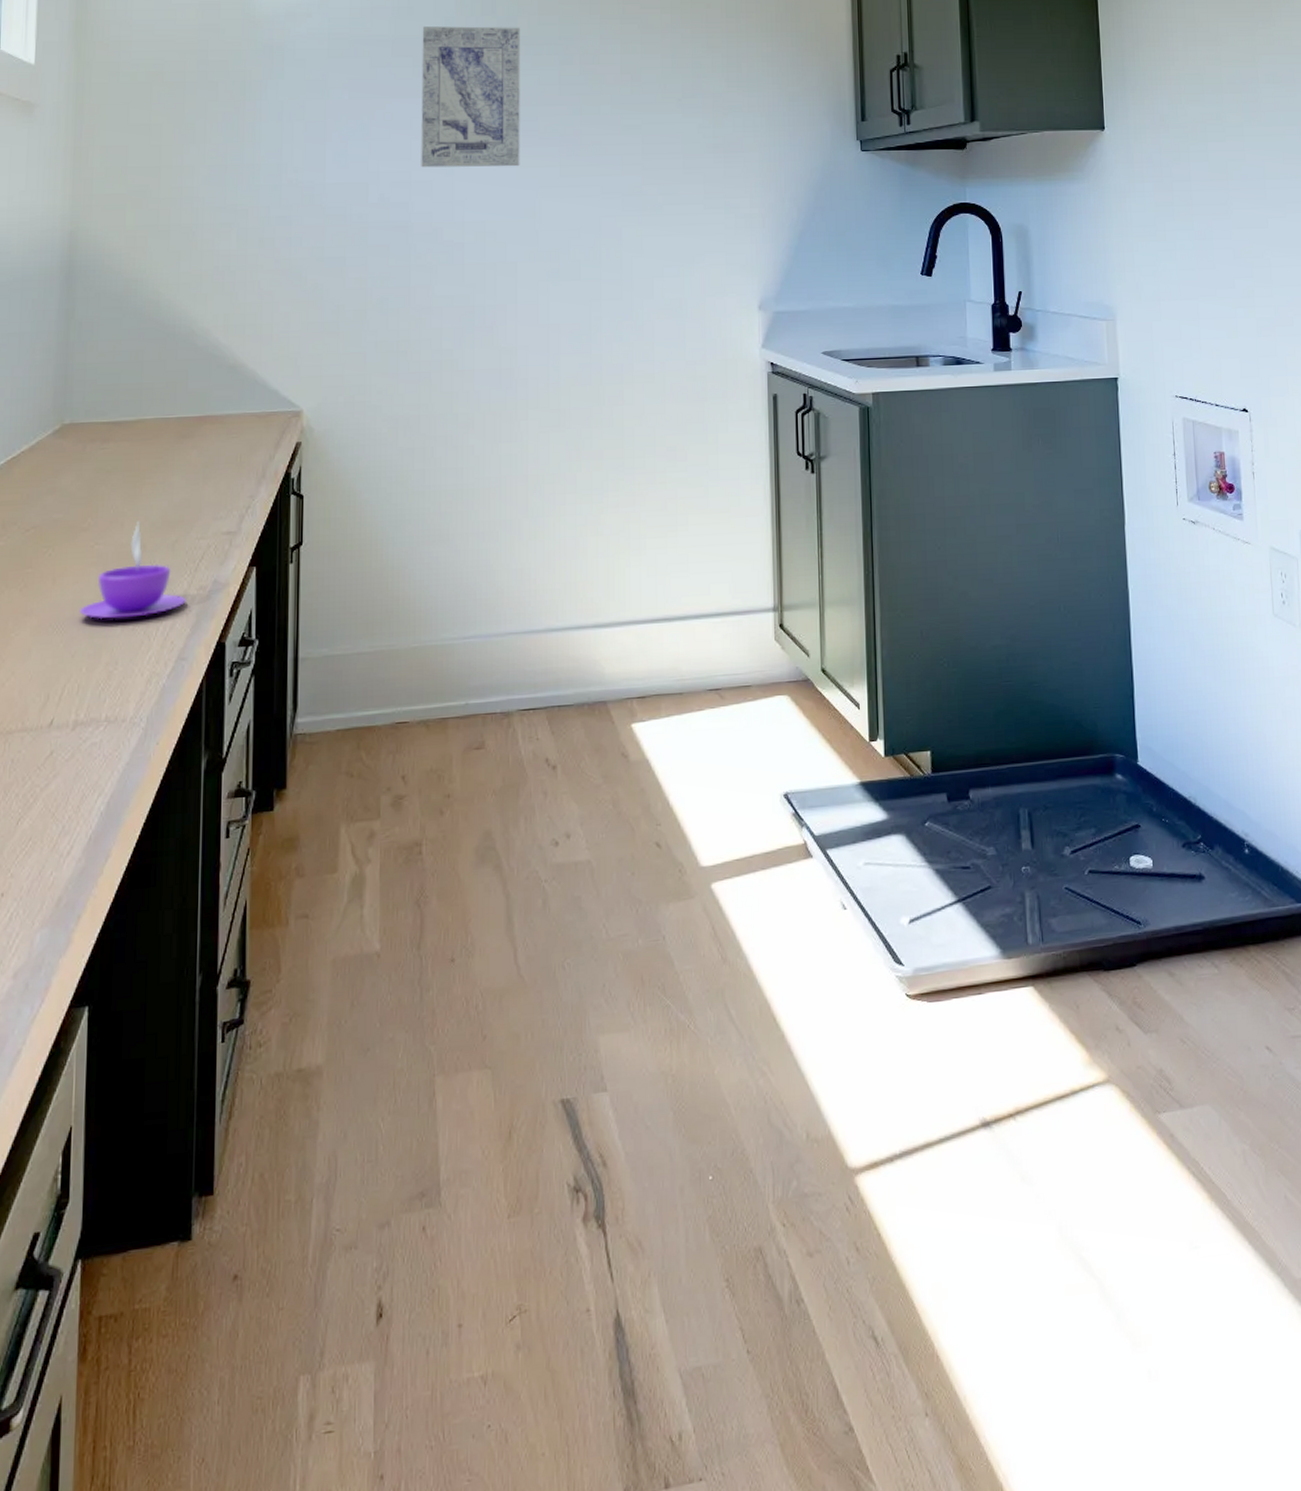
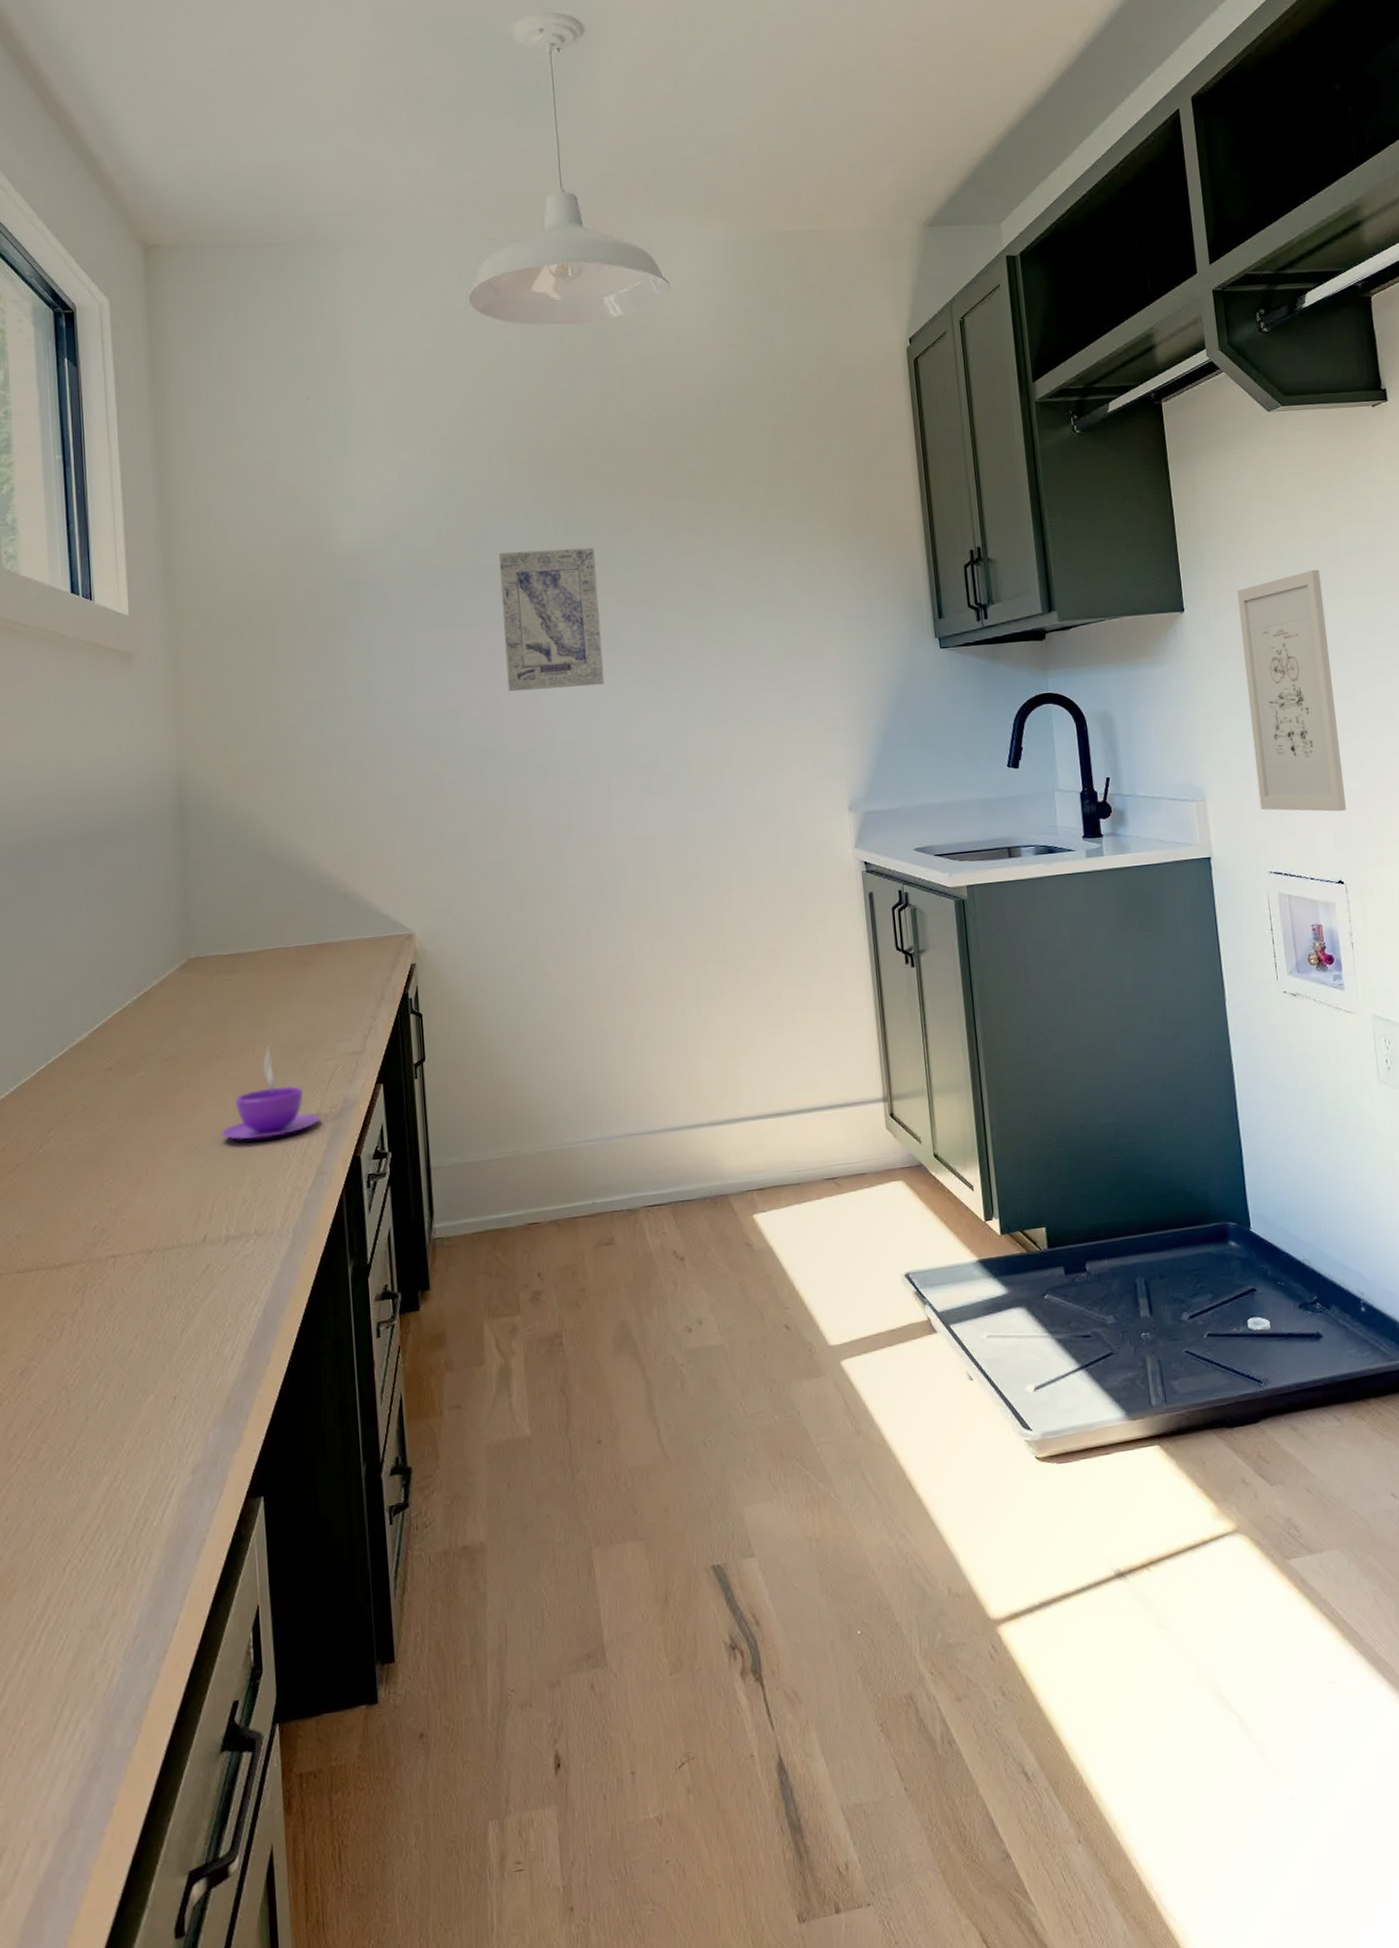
wall art: none [1157,96,1254,339] -> present [1237,569,1346,812]

